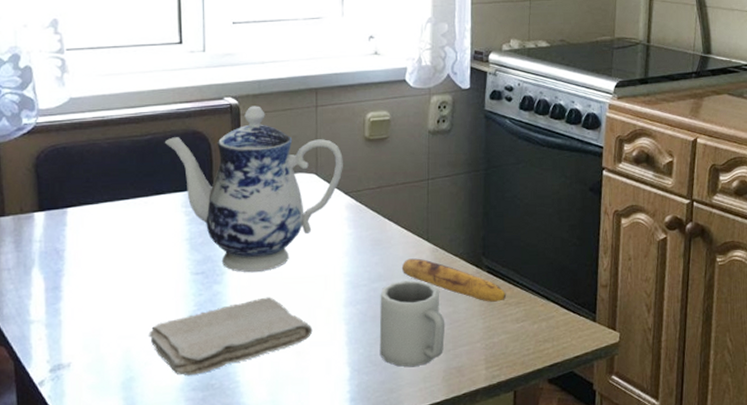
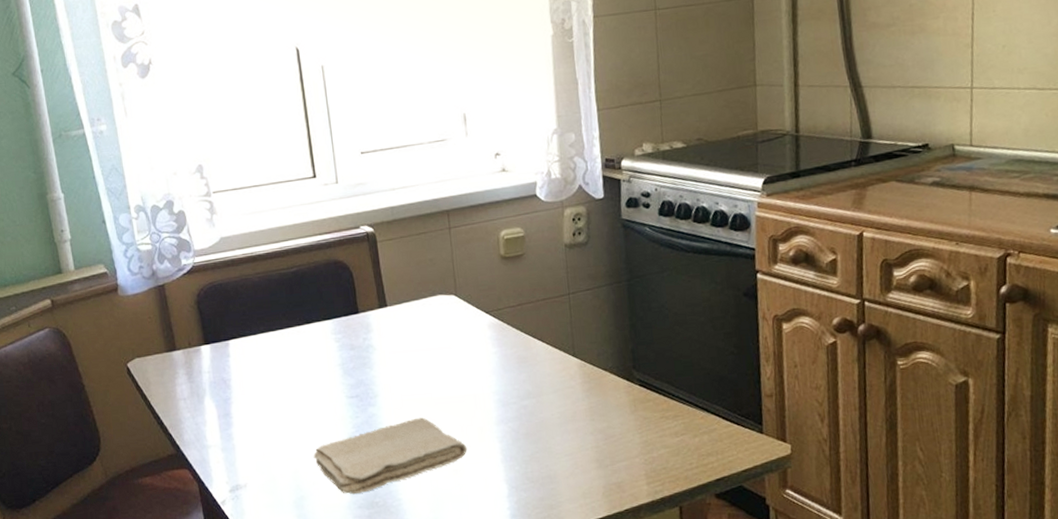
teapot: present [164,106,343,272] -> none [309,232,482,394]
cup: present [379,280,445,367] -> none [530,396,601,484]
banana: present [401,258,507,302] -> none [550,374,663,416]

